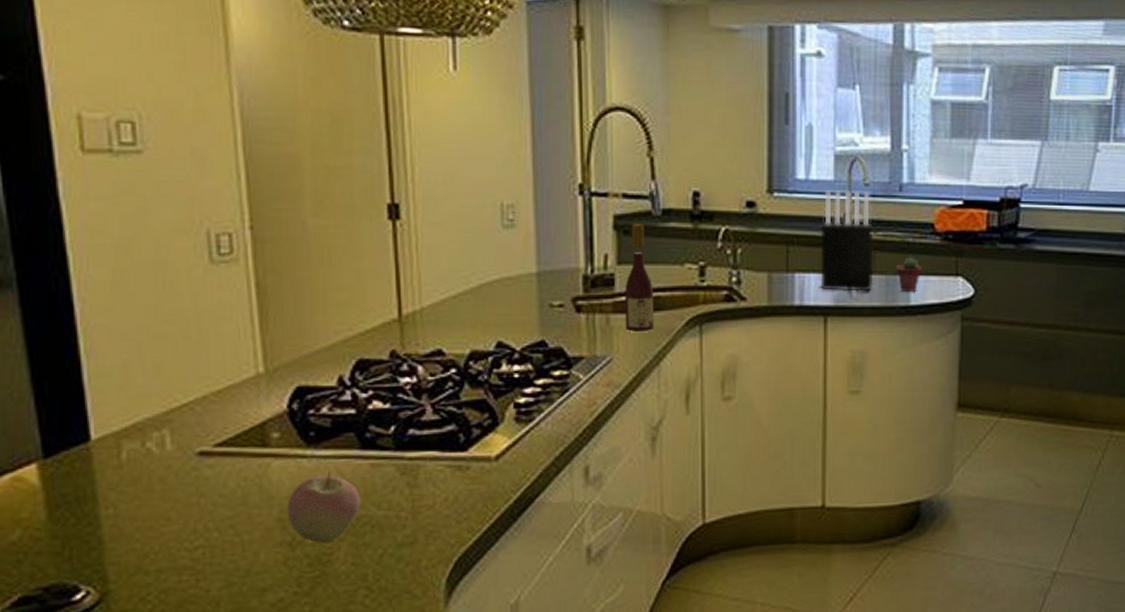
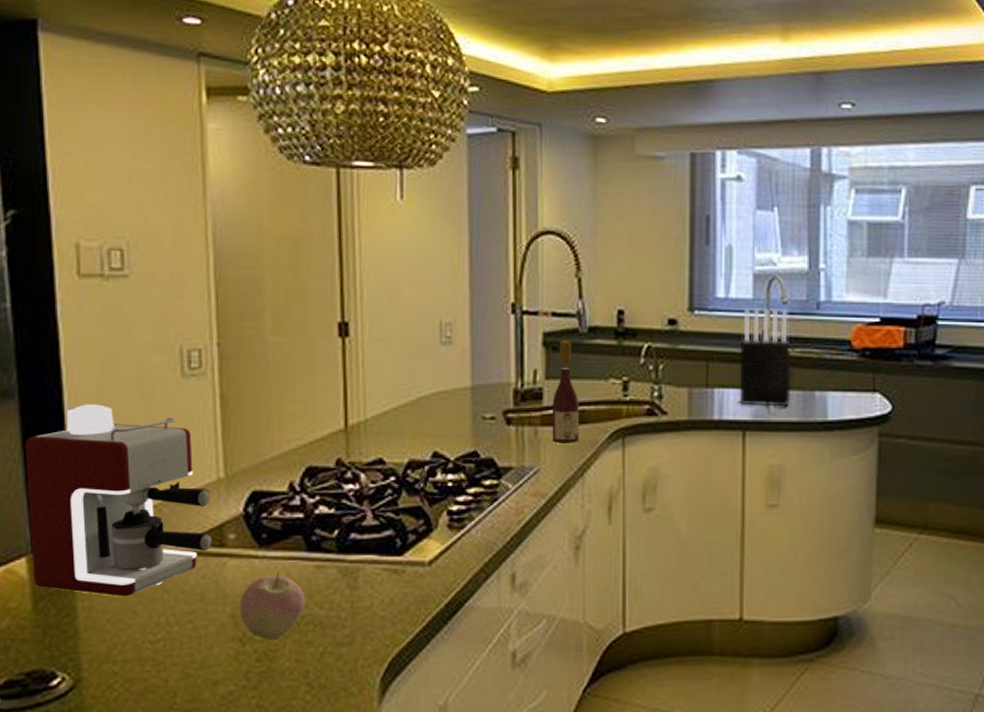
coffee maker: none [28,294,254,503] -> present [25,404,213,597]
potted succulent: present [895,257,922,293] -> none [813,373,839,408]

